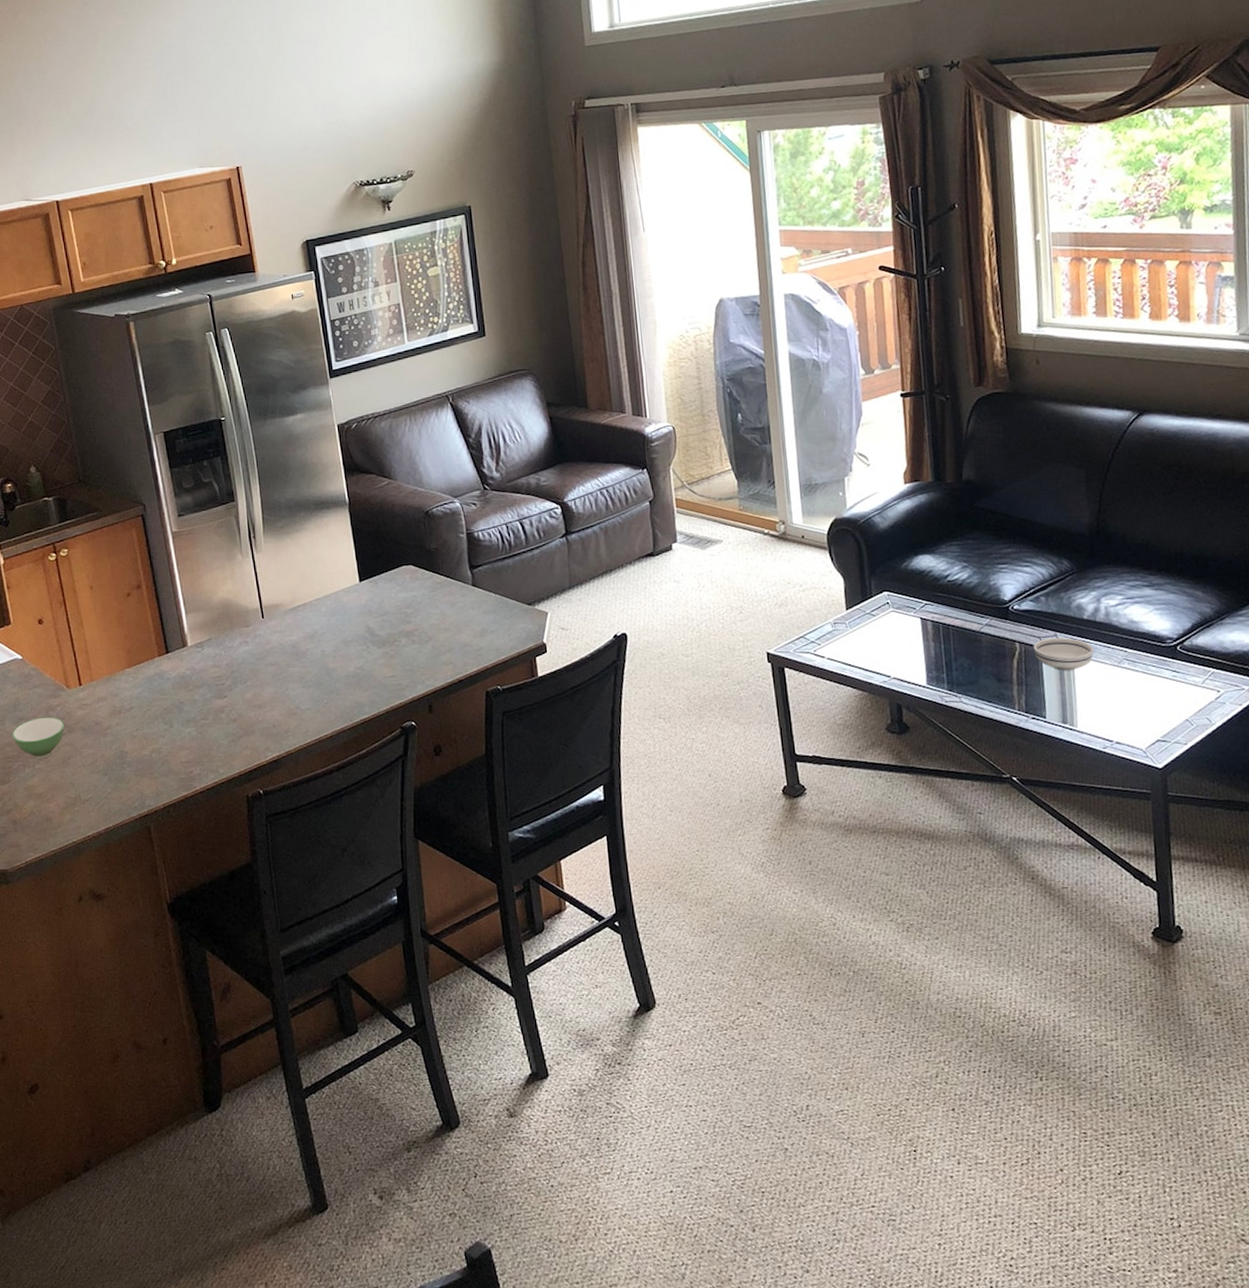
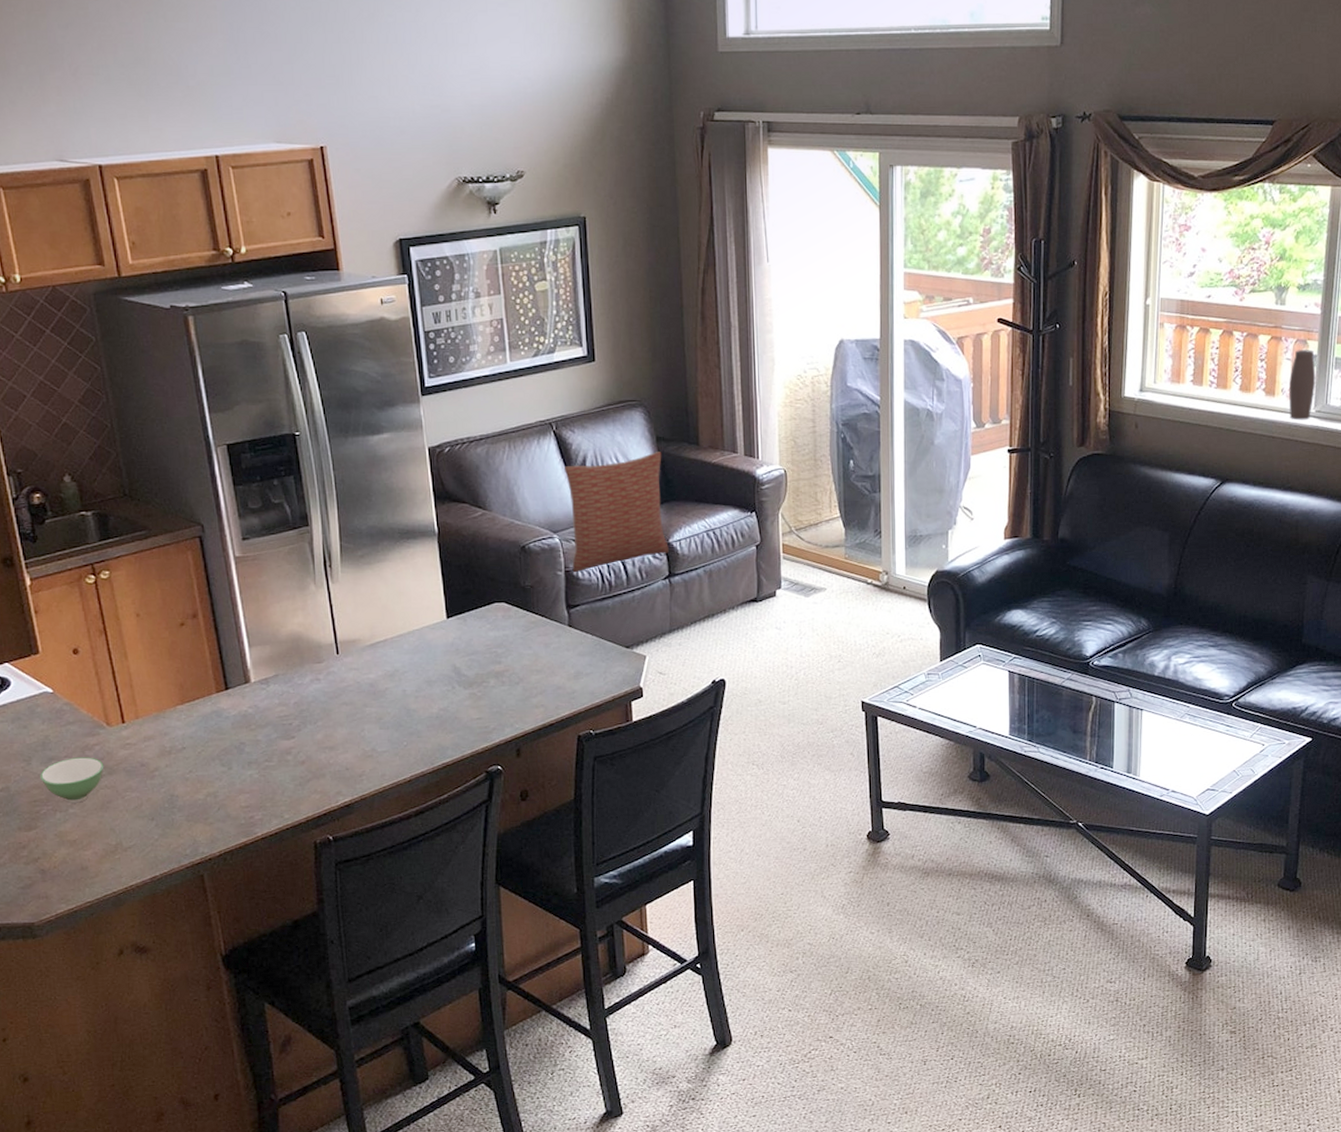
pillow: none [462,416,564,534] -> present [565,452,669,572]
bowl: present [1033,638,1094,670] -> none [1107,693,1160,723]
vase: none [1205,271,1236,345] -> present [1289,350,1316,420]

